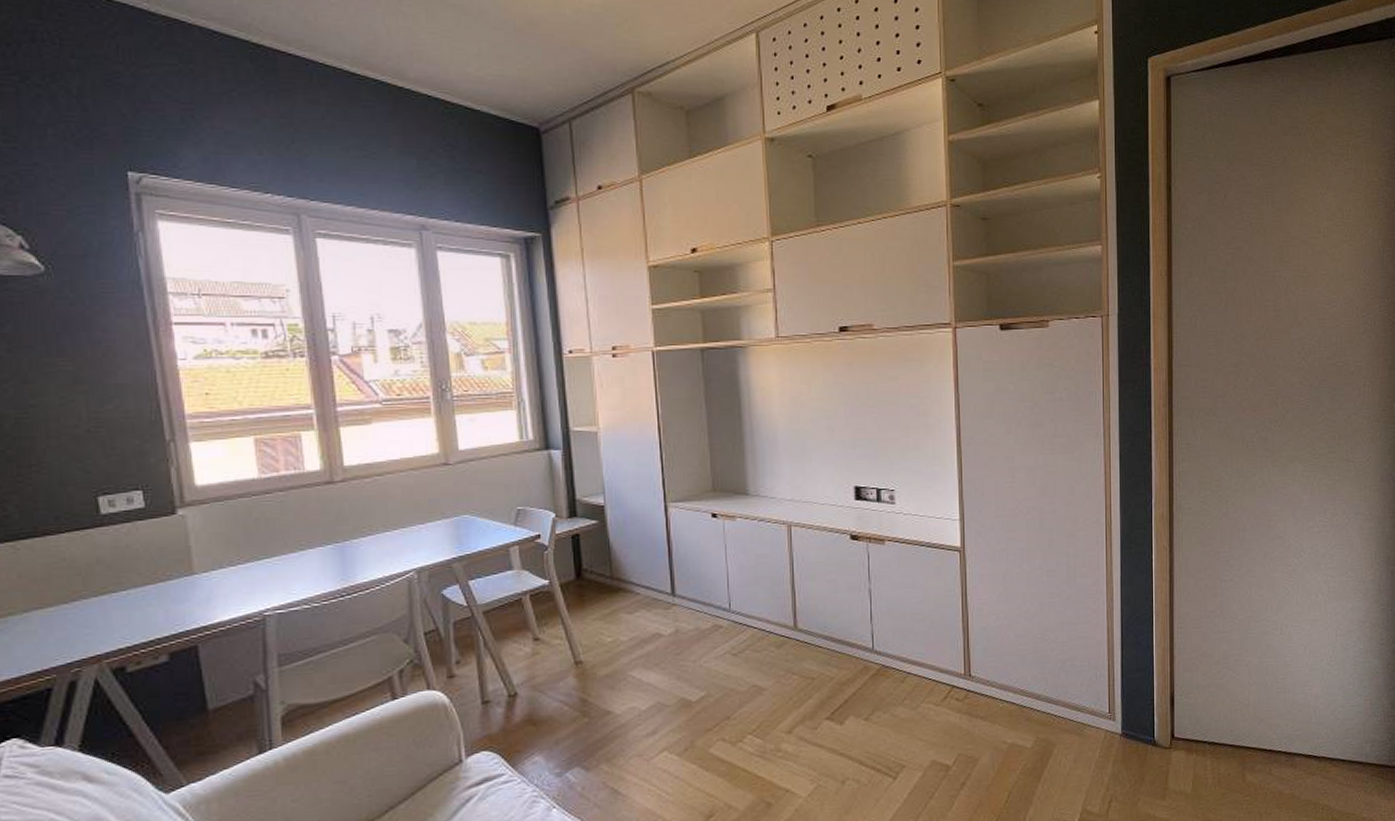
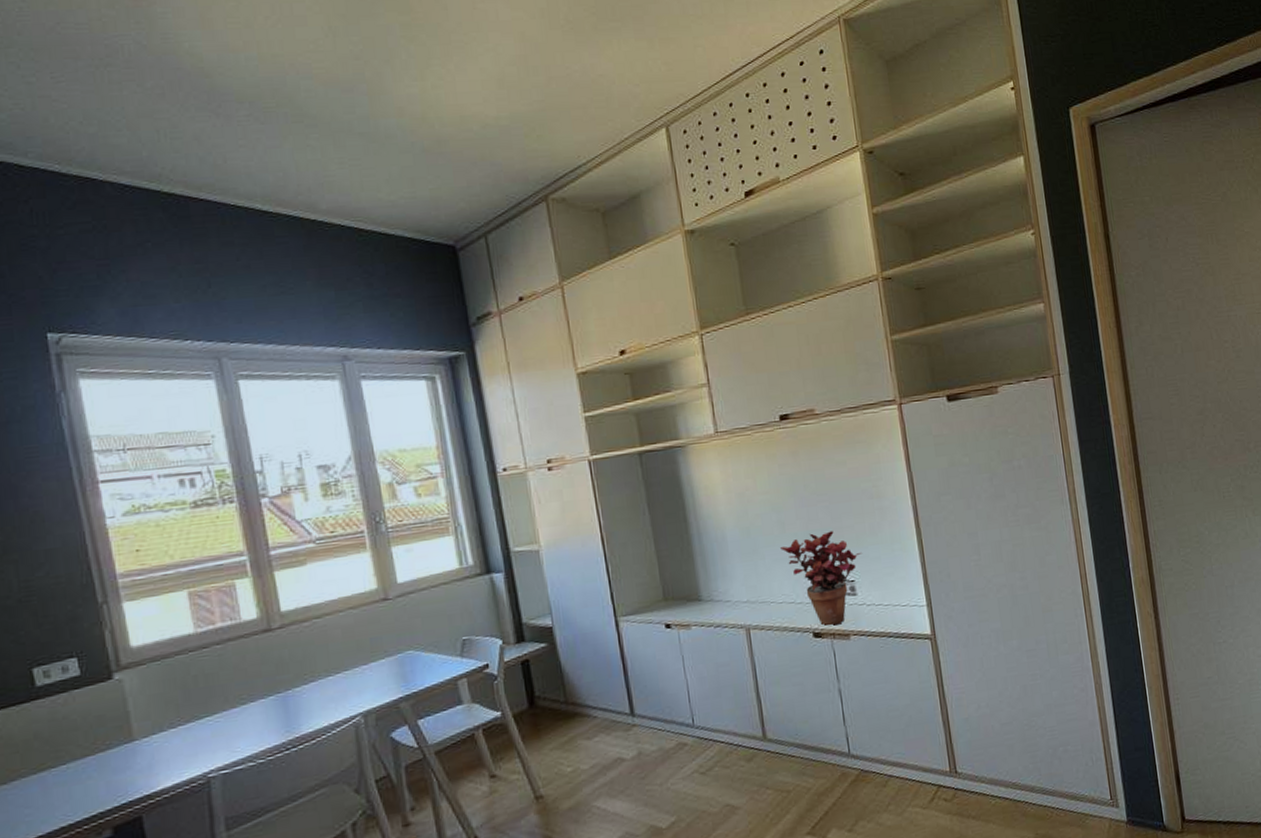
potted plant: none [828,441,904,530] -> present [780,530,862,626]

